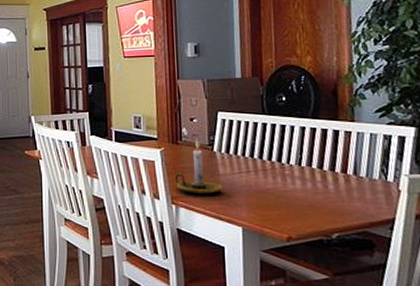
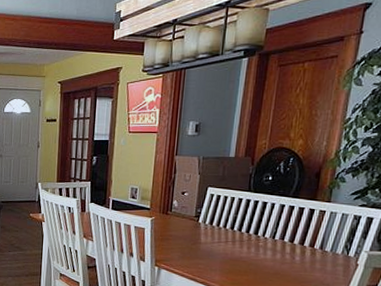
candle holder: present [174,138,222,195] -> none [160,210,201,259]

